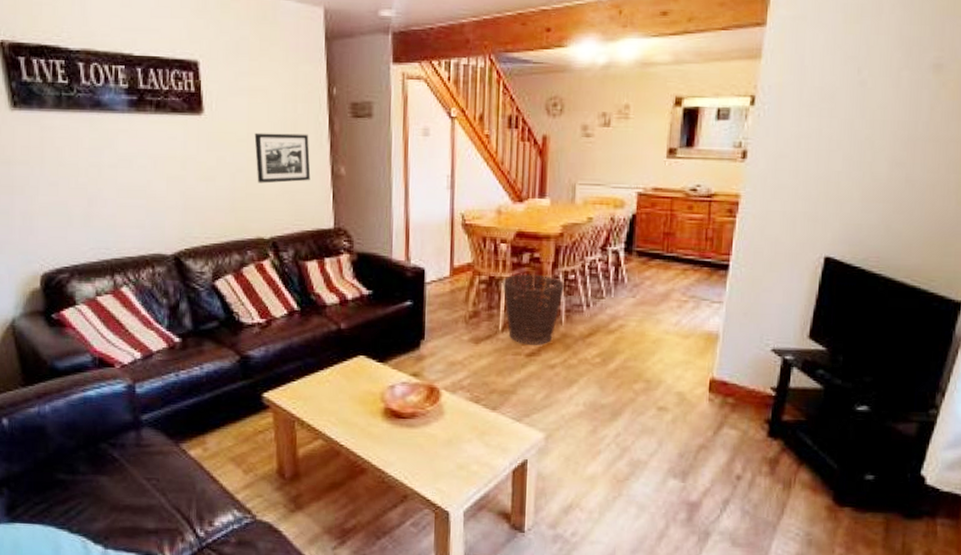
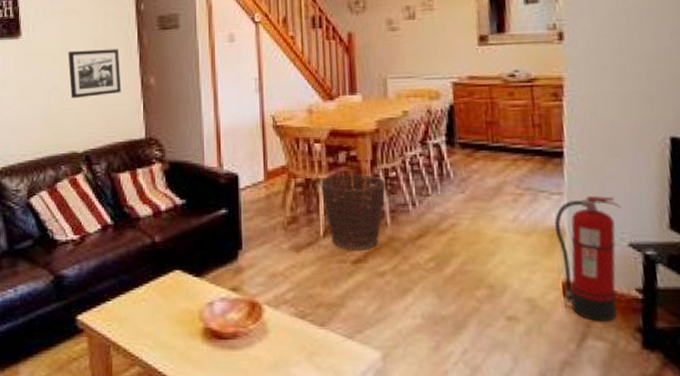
fire extinguisher: none [710,305,771,414] -> present [554,195,621,321]

